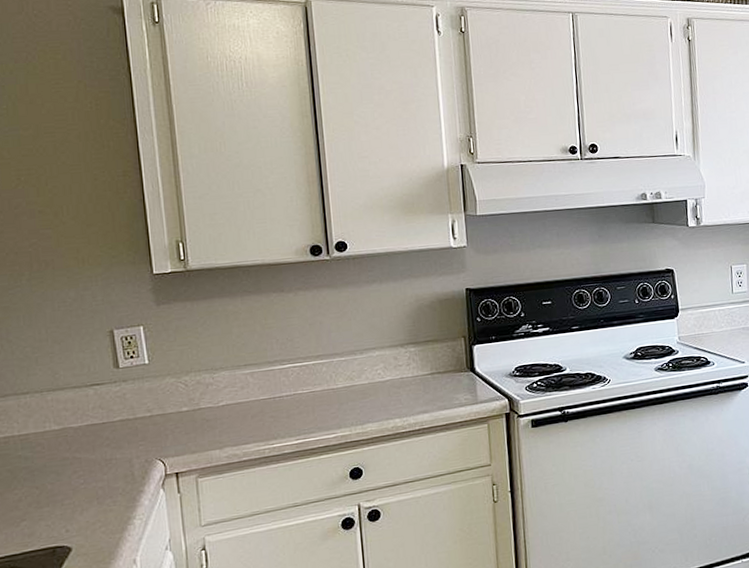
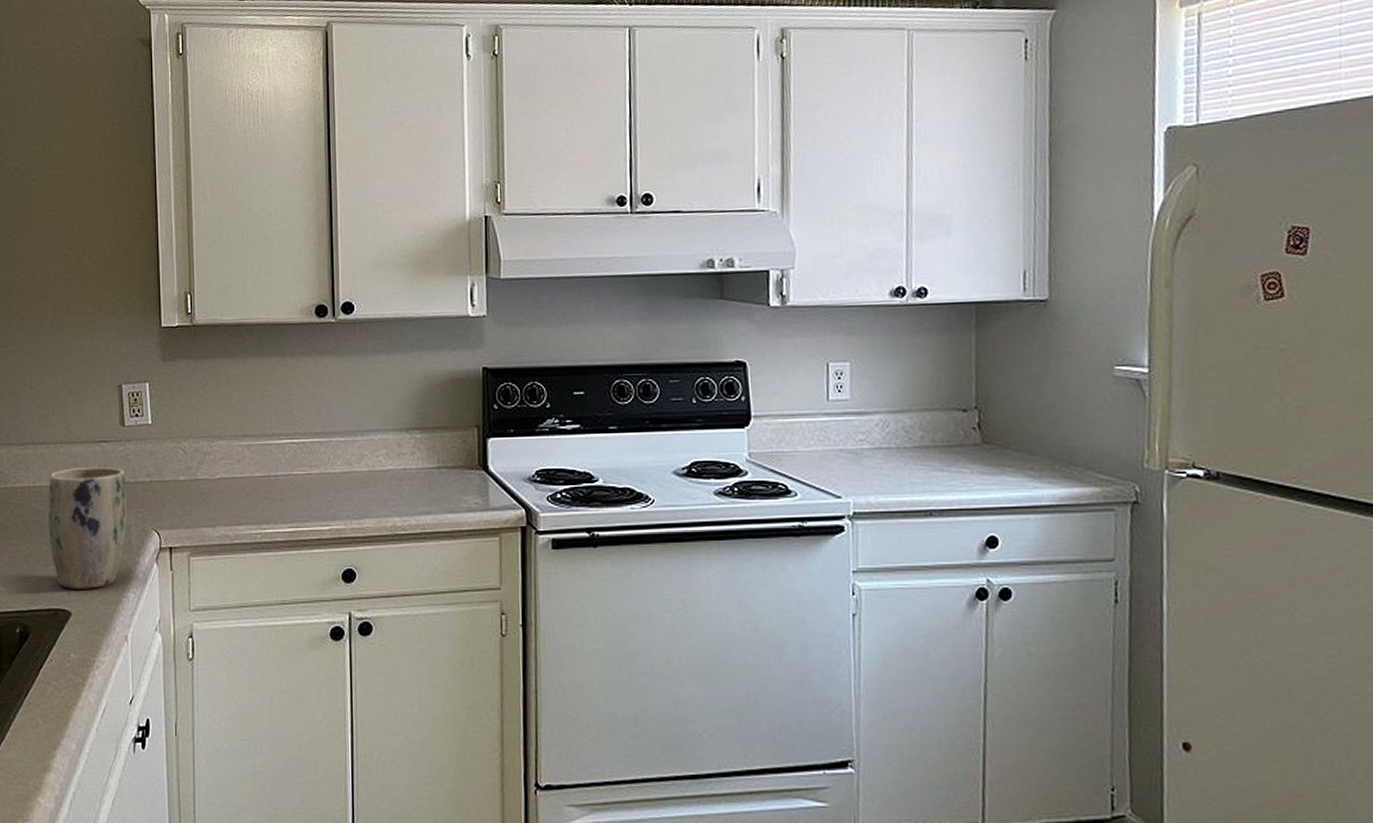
plant pot: none [36,407,127,527] -> present [48,467,126,589]

